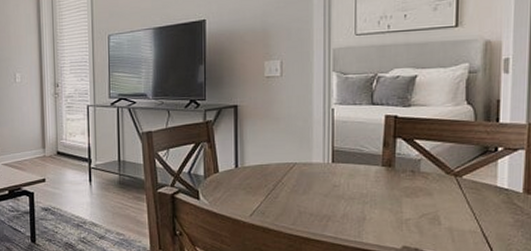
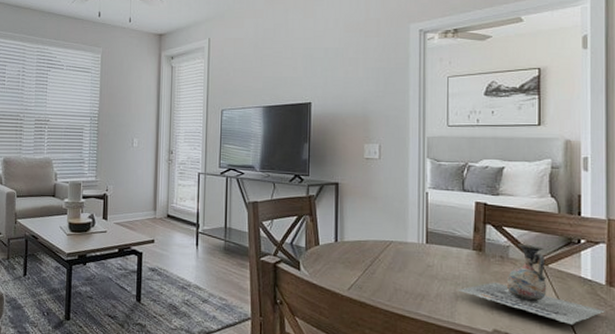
decorative vase: none [365,156,521,237] -> present [457,243,605,326]

